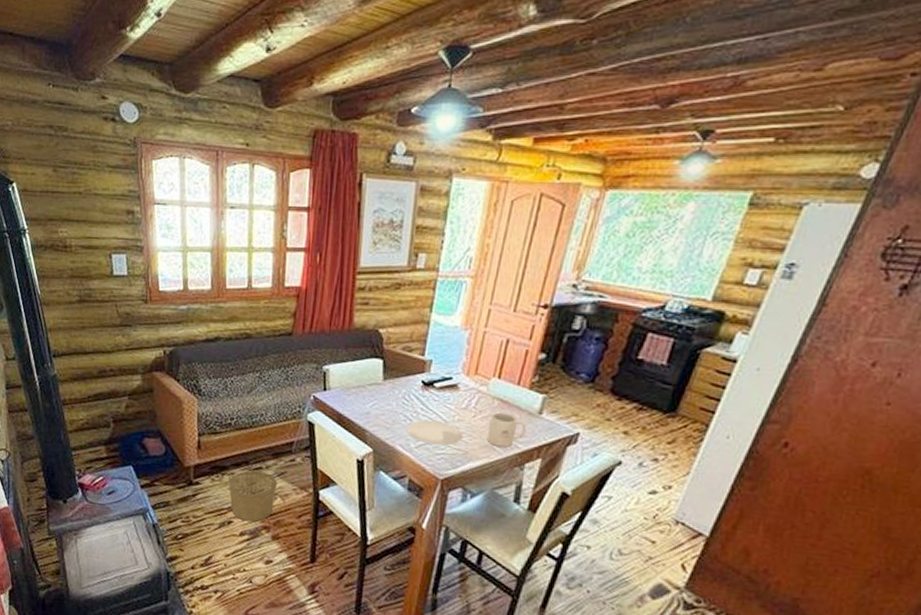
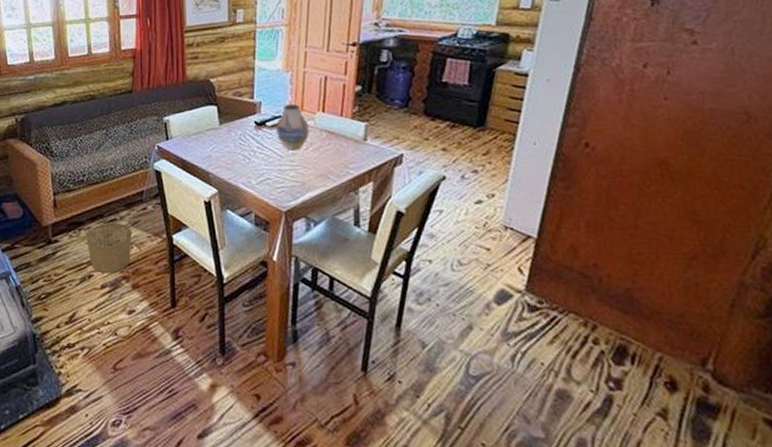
plate: present [407,419,464,446] -> none [247,156,299,179]
vase: none [444,366,482,417] -> present [276,104,310,150]
mug: present [486,412,527,447] -> none [320,143,356,174]

